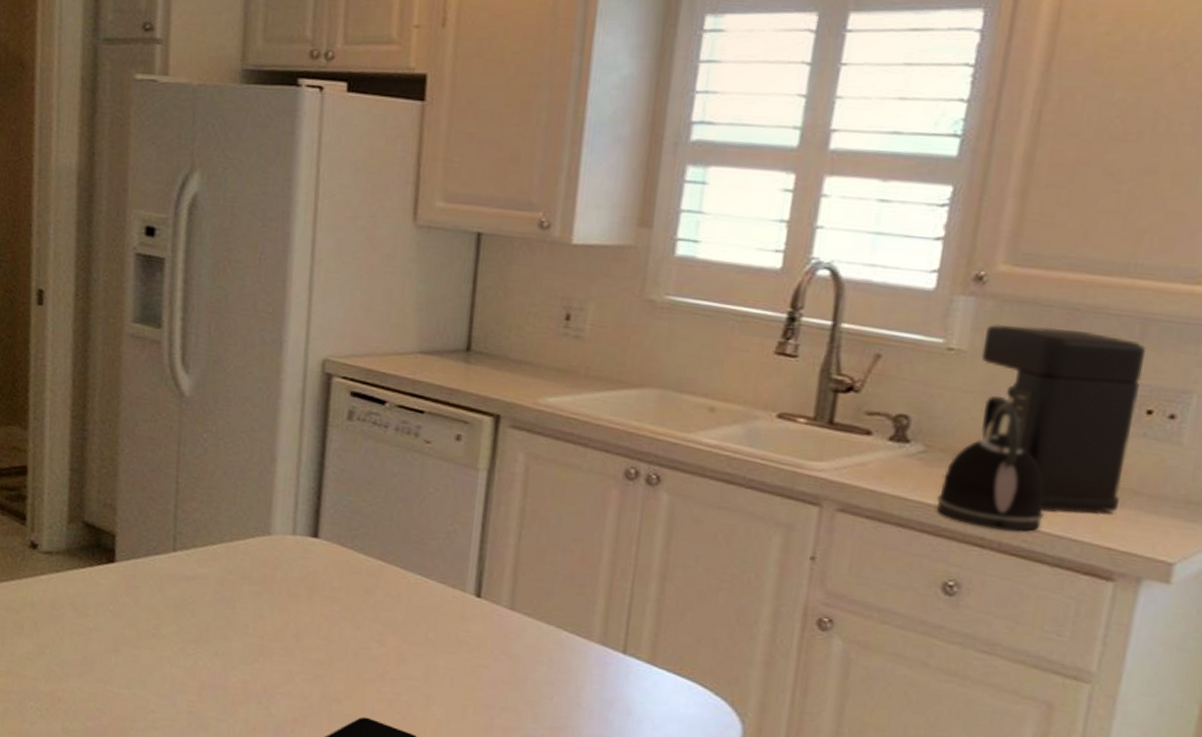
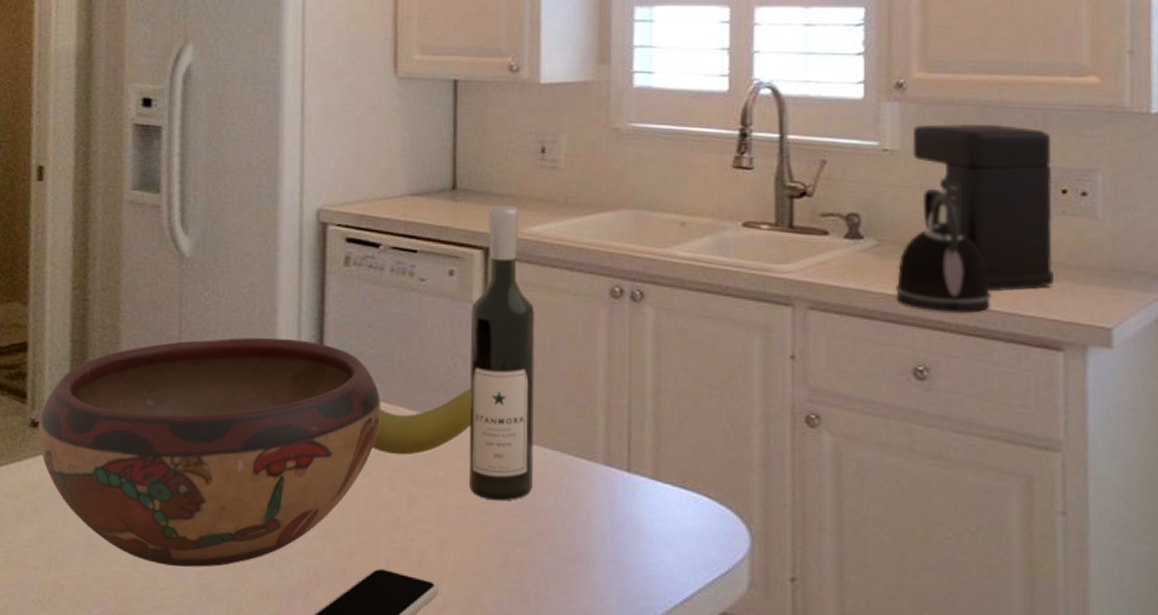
decorative bowl: none [37,480,377,697] -> present [38,337,381,567]
banana: none [365,556,470,614] -> present [372,389,472,456]
bottle: none [459,371,543,668] -> present [468,205,535,501]

